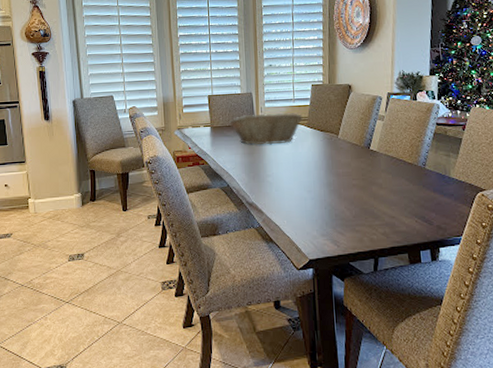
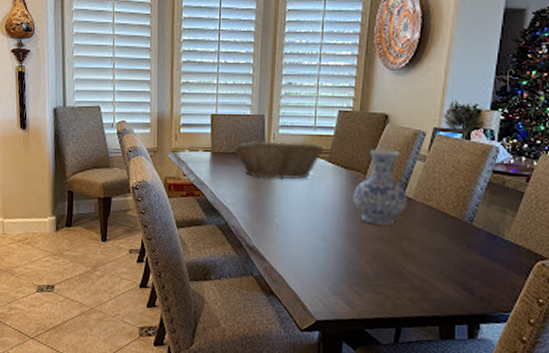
vase: none [329,113,373,176] -> present [353,149,407,226]

